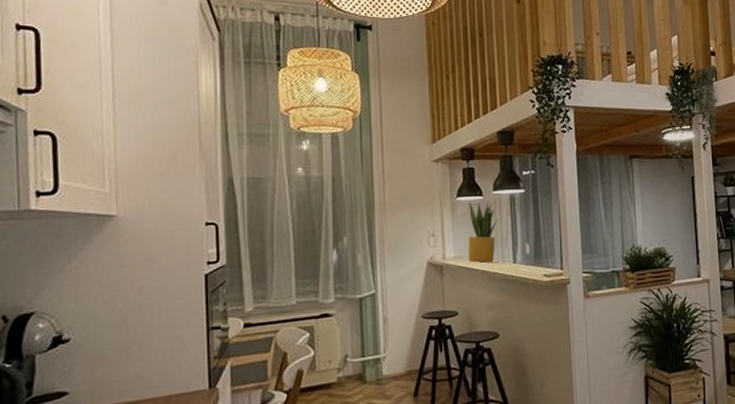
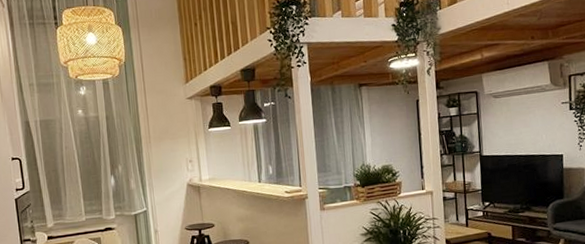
planter: present [468,201,498,263] -> none [219,130,245,184]

